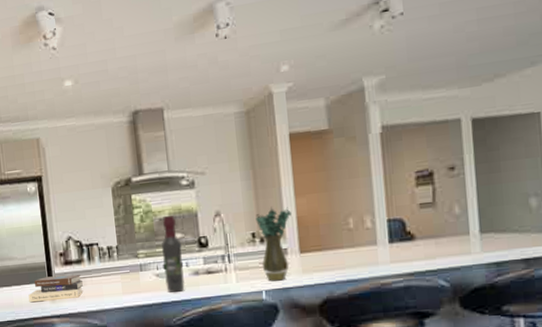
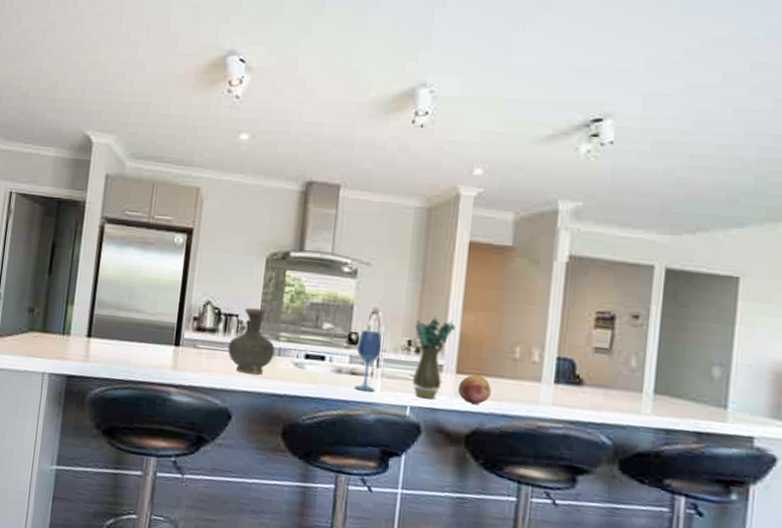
books: present [28,274,84,303] -> none [148,339,213,370]
ceramic jug: none [95,232,137,293] -> present [228,308,275,375]
wine bottle: present [161,216,185,293] -> none [302,302,330,389]
wineglass: none [208,231,231,286] -> present [355,330,382,392]
fruit: none [304,250,335,277] -> present [458,374,491,405]

